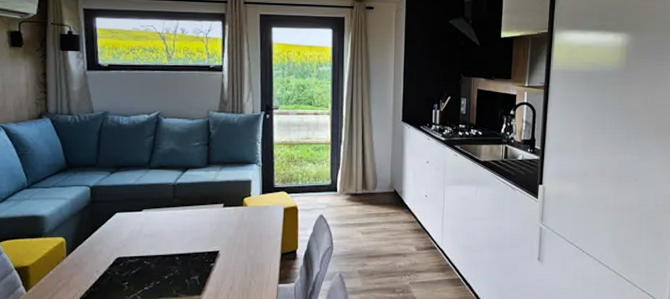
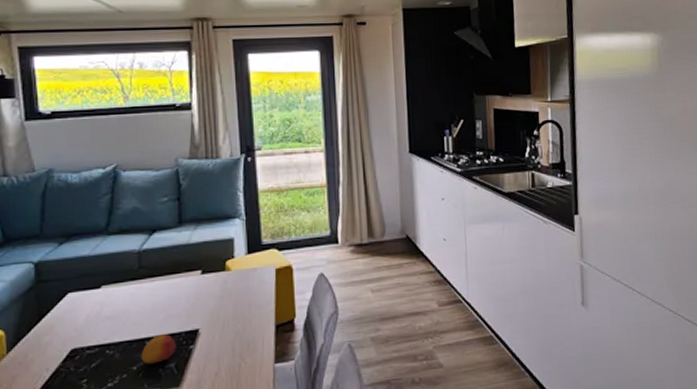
fruit: none [171,253,200,275] -> present [141,334,176,364]

